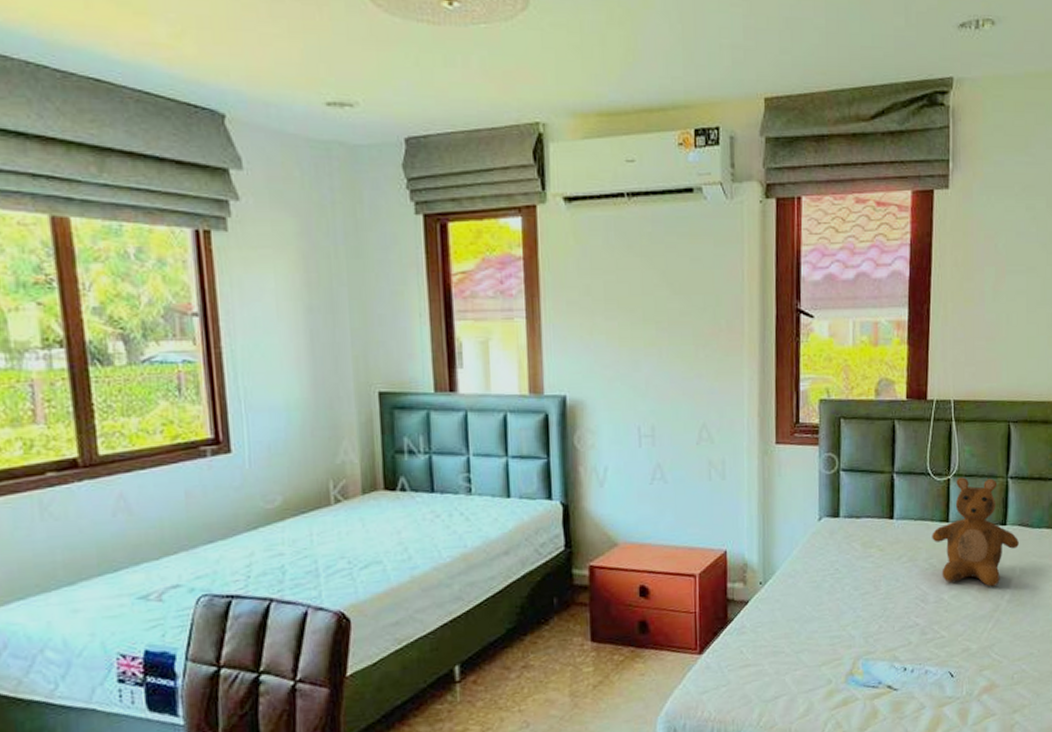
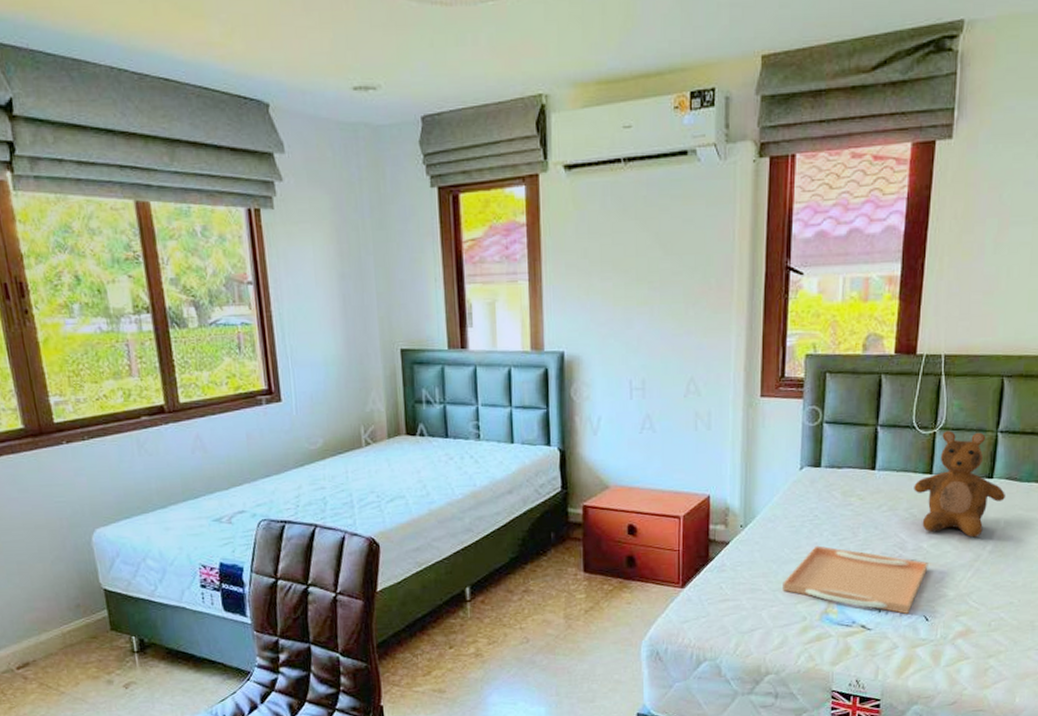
serving tray: none [806,601,950,671] -> present [783,545,928,614]

